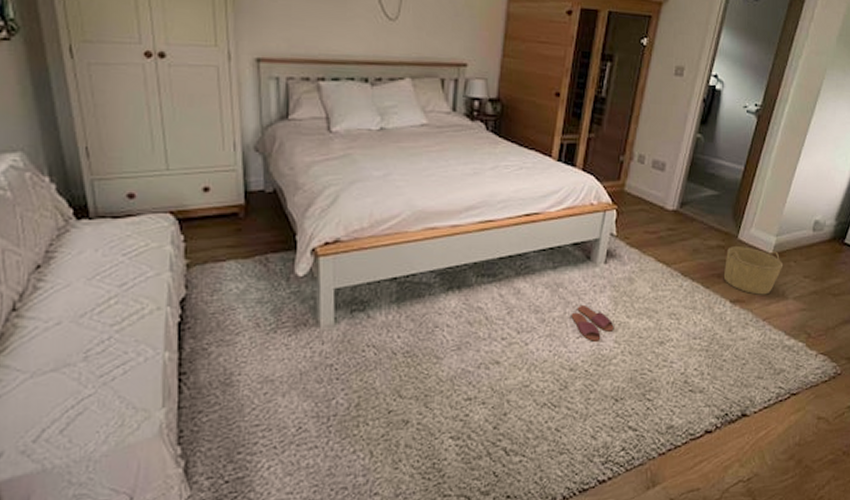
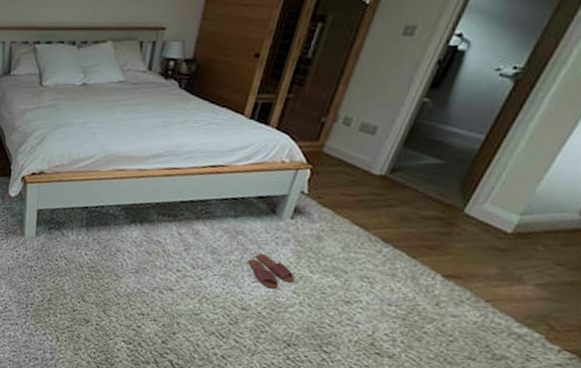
basket: present [723,247,784,295] -> none [436,219,527,276]

